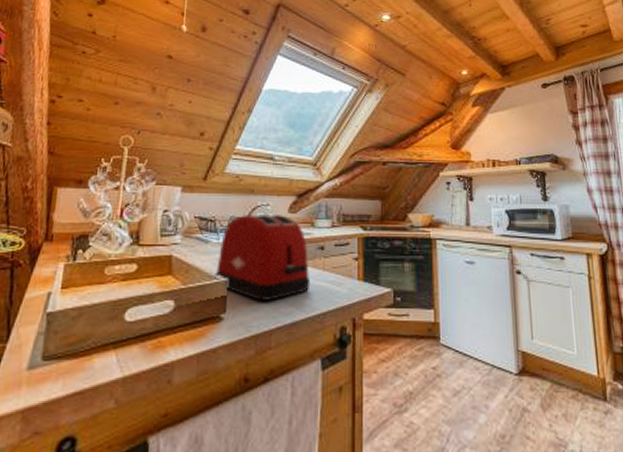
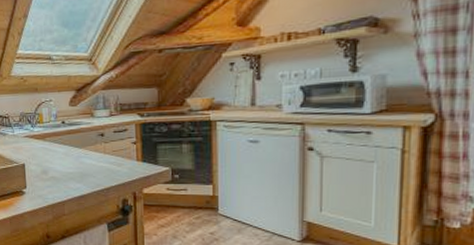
toaster: present [214,214,311,300] -> none [14,108,94,179]

